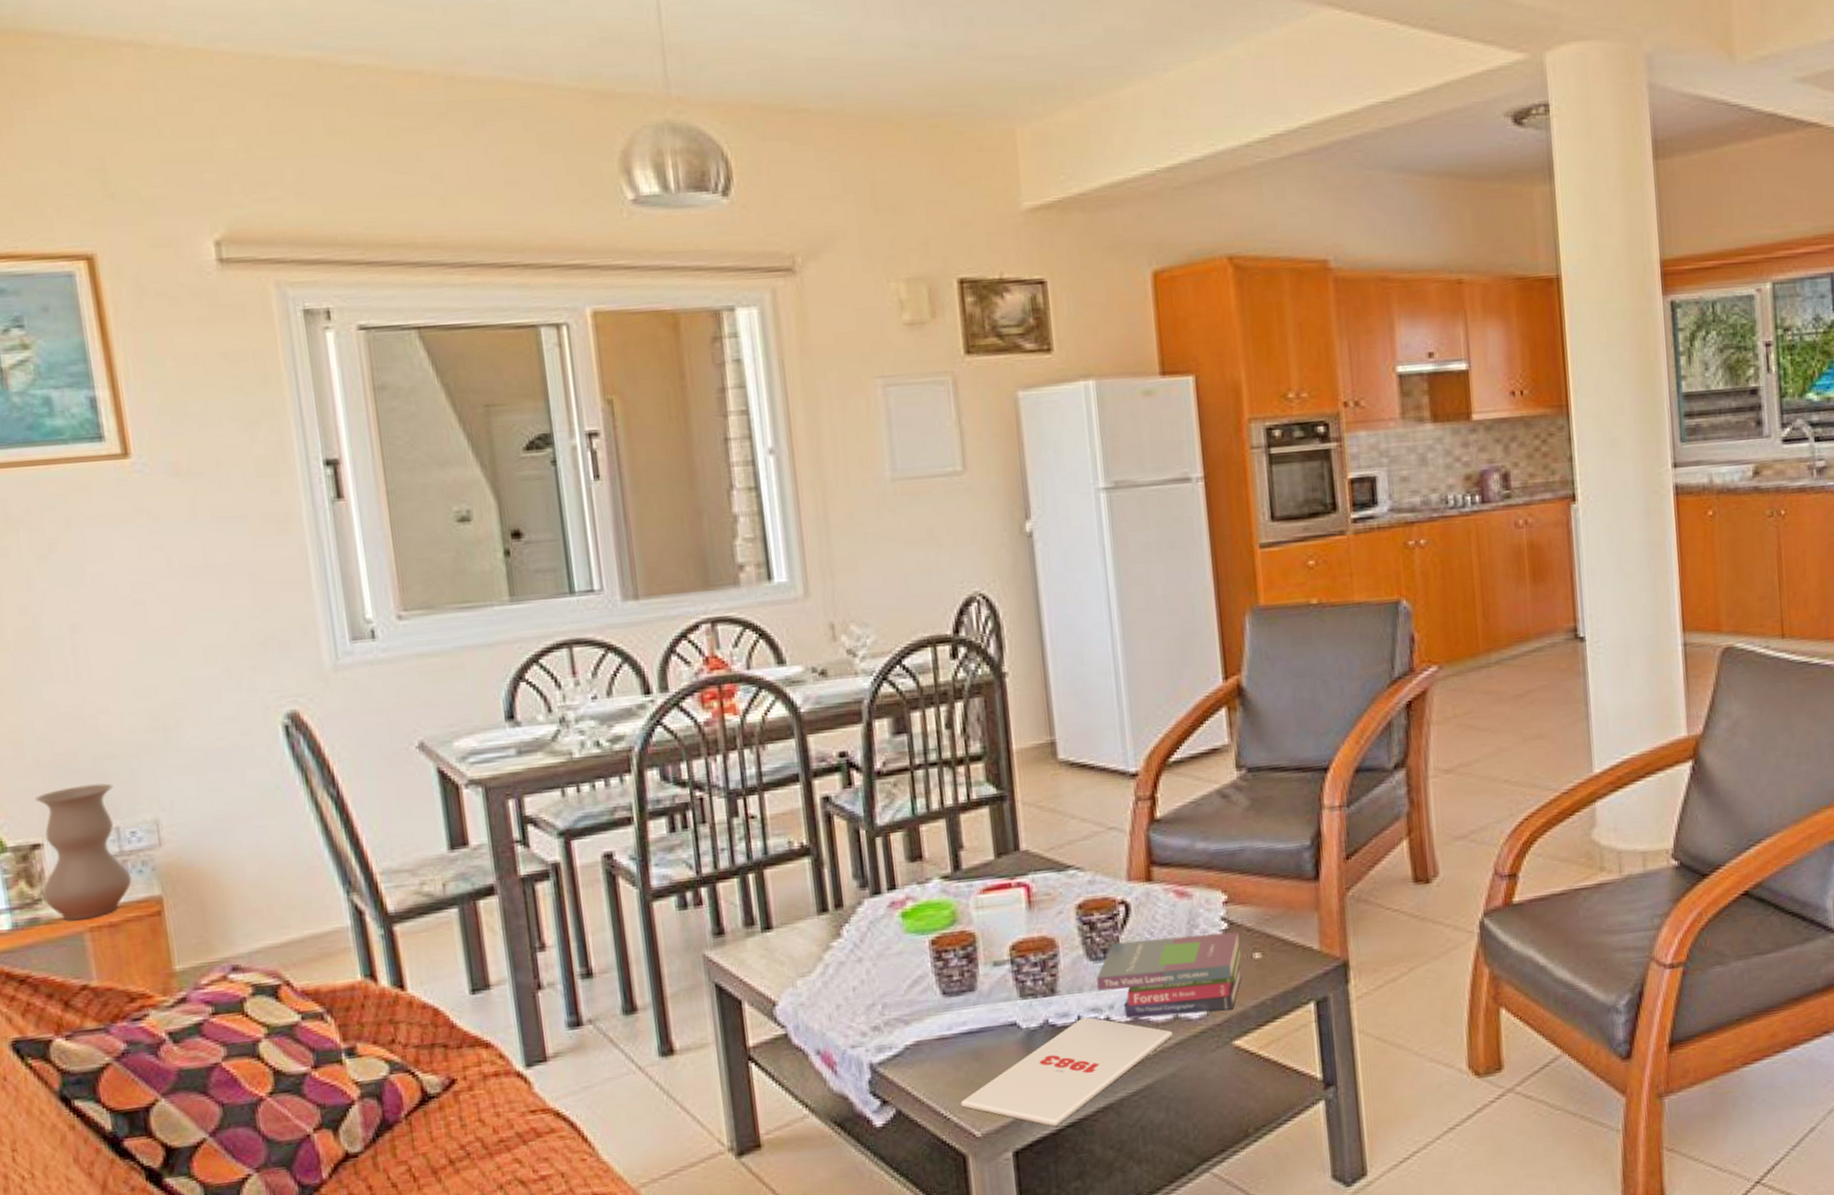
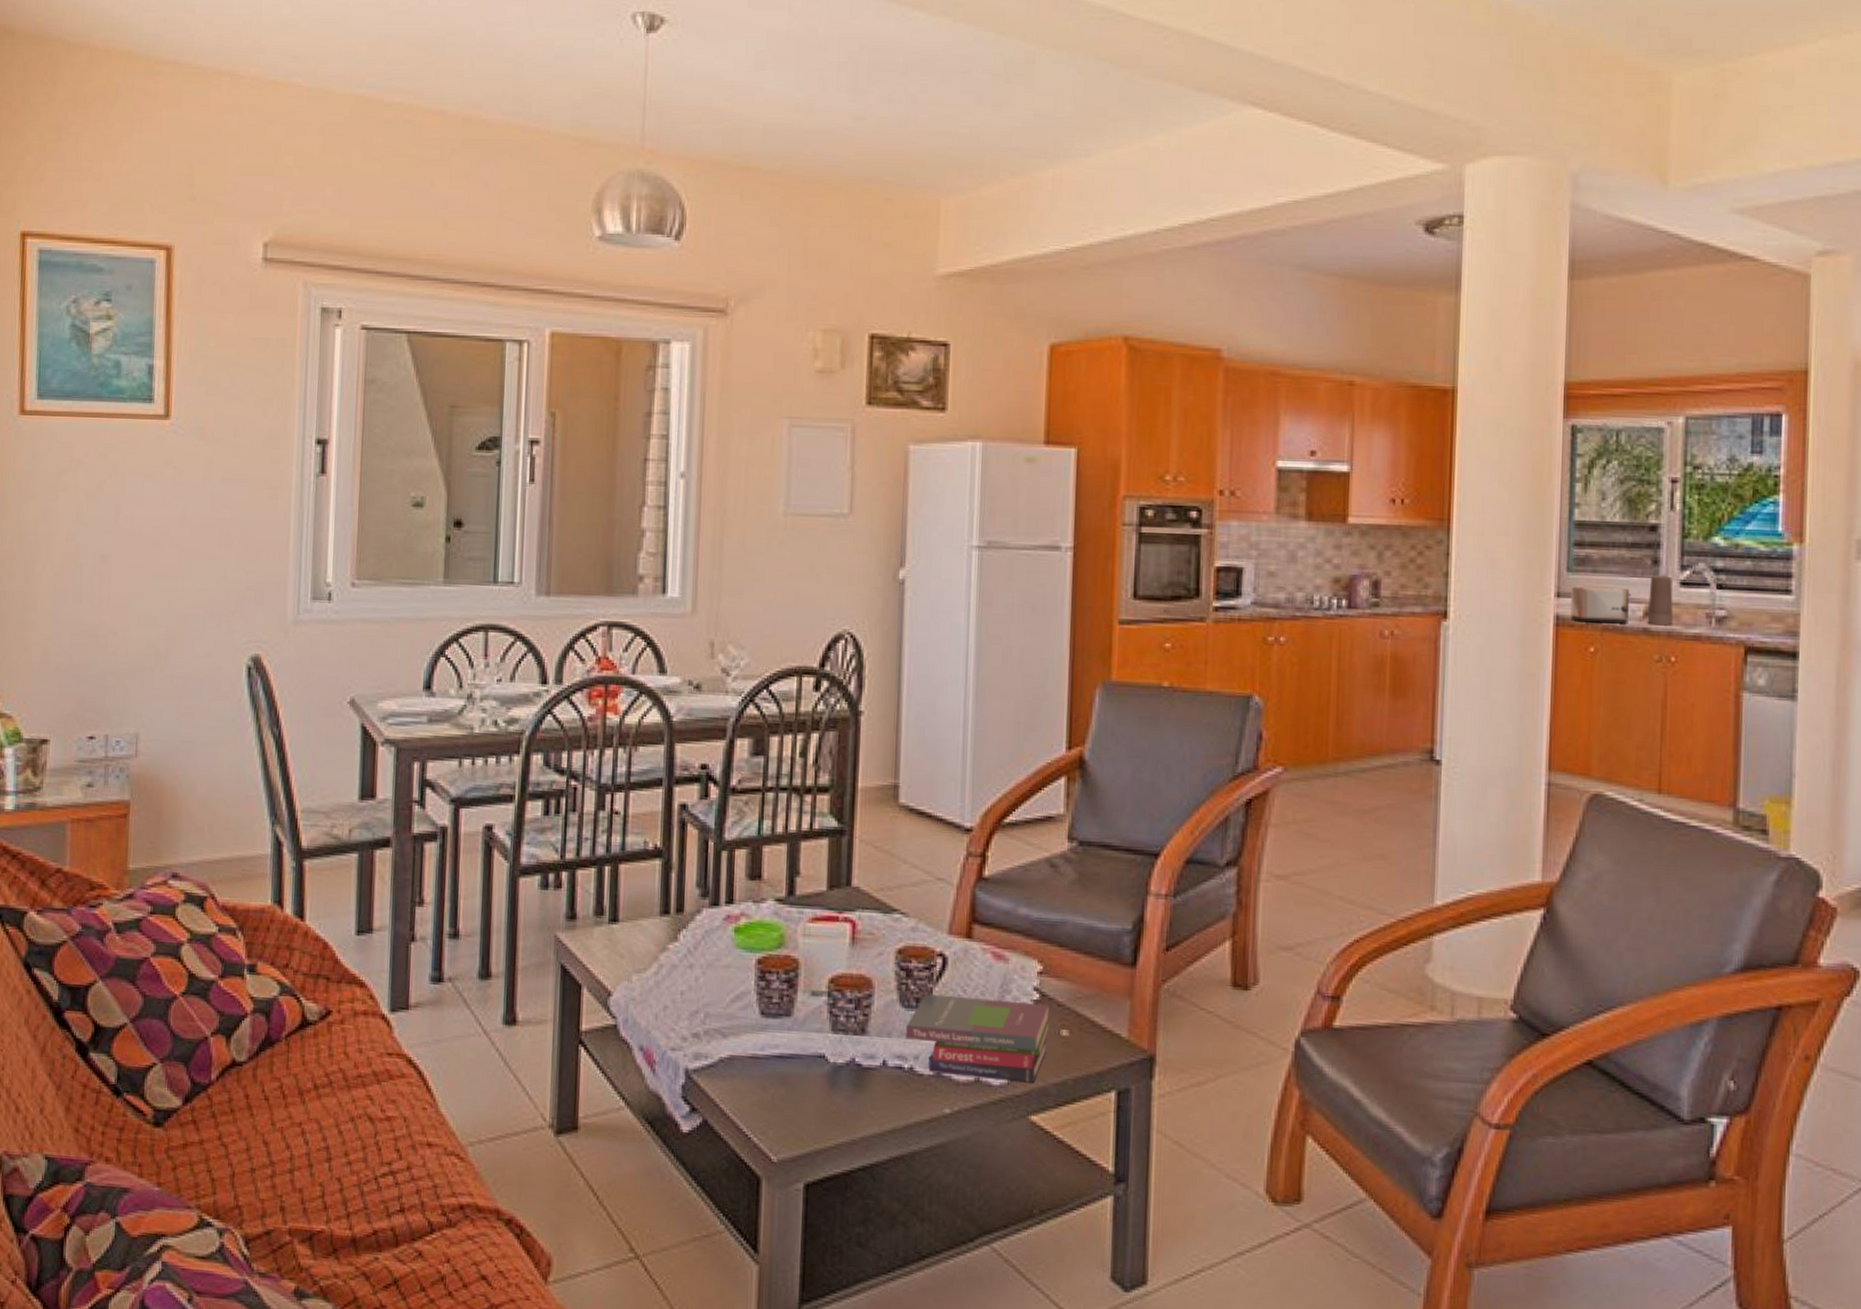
vase: present [35,783,132,921] -> none [42,694,110,811]
magazine: present [961,1016,1173,1127] -> none [762,1062,972,1167]
toaster: none [1686,450,1741,489] -> present [1570,585,1632,624]
canister: none [1755,435,1779,483] -> present [1648,575,1673,626]

